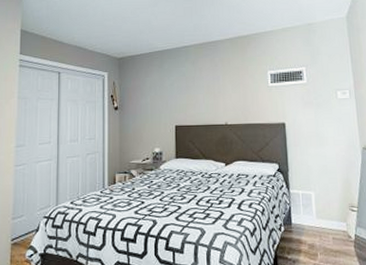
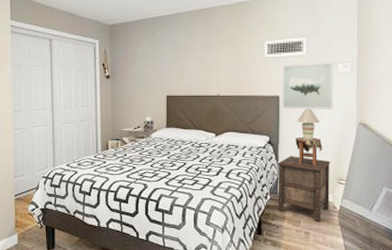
wall art: none [285,89,337,136] -> present [281,62,334,110]
nightstand: none [288,183,344,254] -> present [277,156,331,222]
table lamp: none [303,134,331,194] -> present [293,108,323,166]

